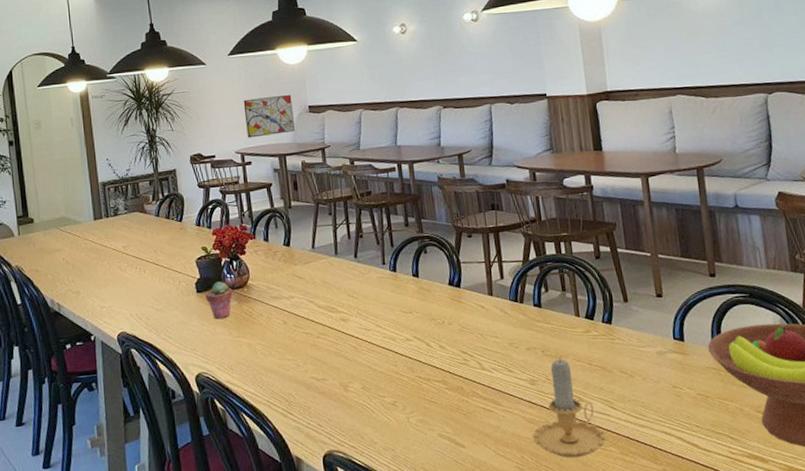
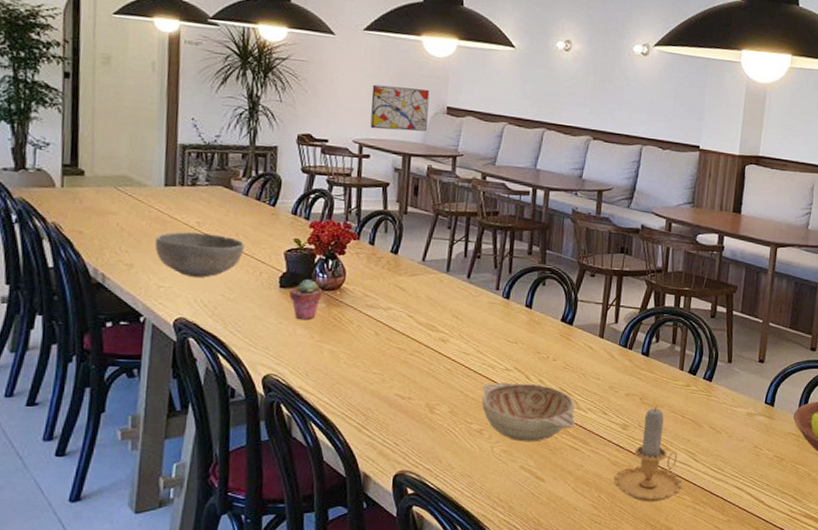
bowl: none [93,254,163,295] -> present [154,232,245,278]
decorative bowl: none [388,350,483,410] -> present [481,382,576,442]

